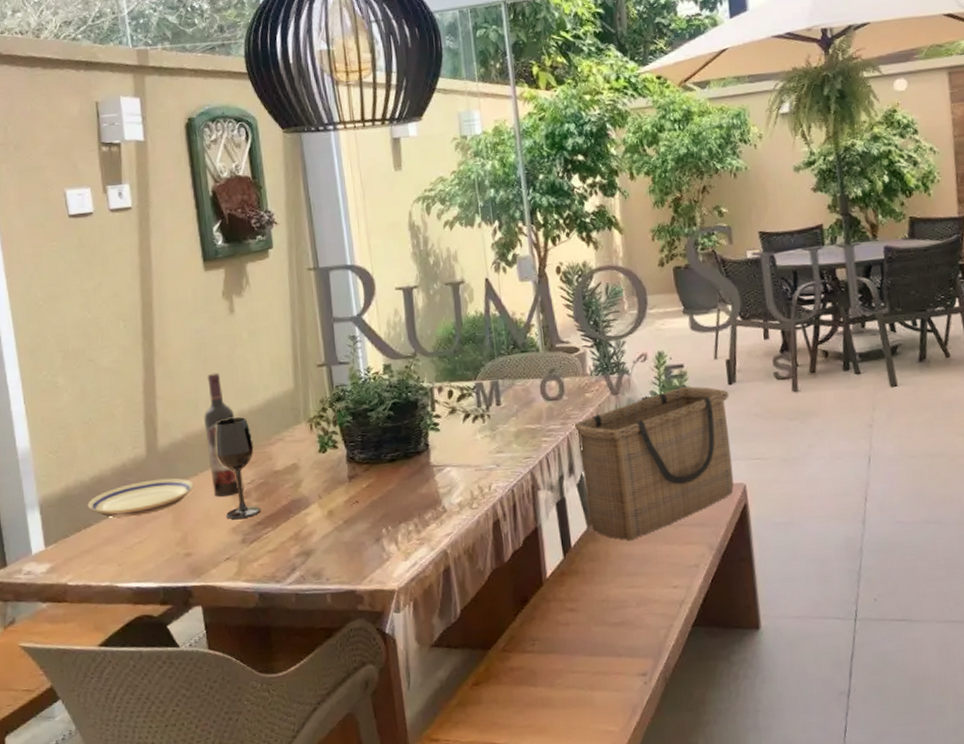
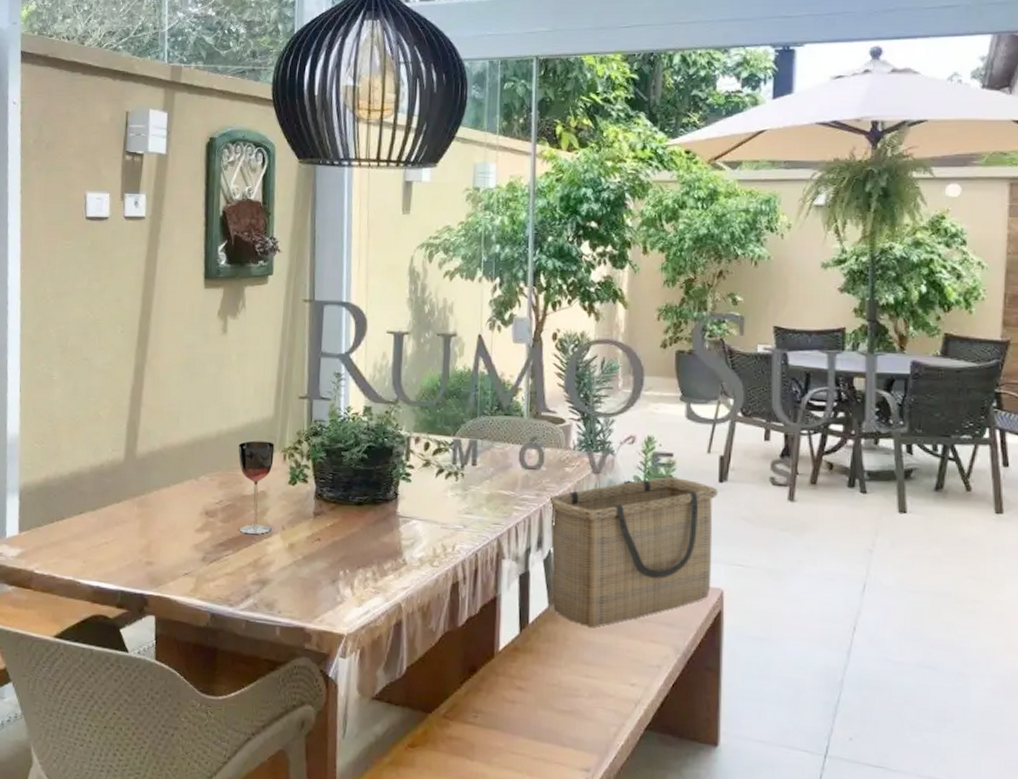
plate: present [87,478,194,518] -> none [63,484,165,517]
wine bottle: present [204,372,244,497] -> none [182,389,213,512]
wine glass: present [214,417,261,520] -> none [189,436,227,538]
wineglass: none [262,414,309,509] -> present [238,440,275,535]

